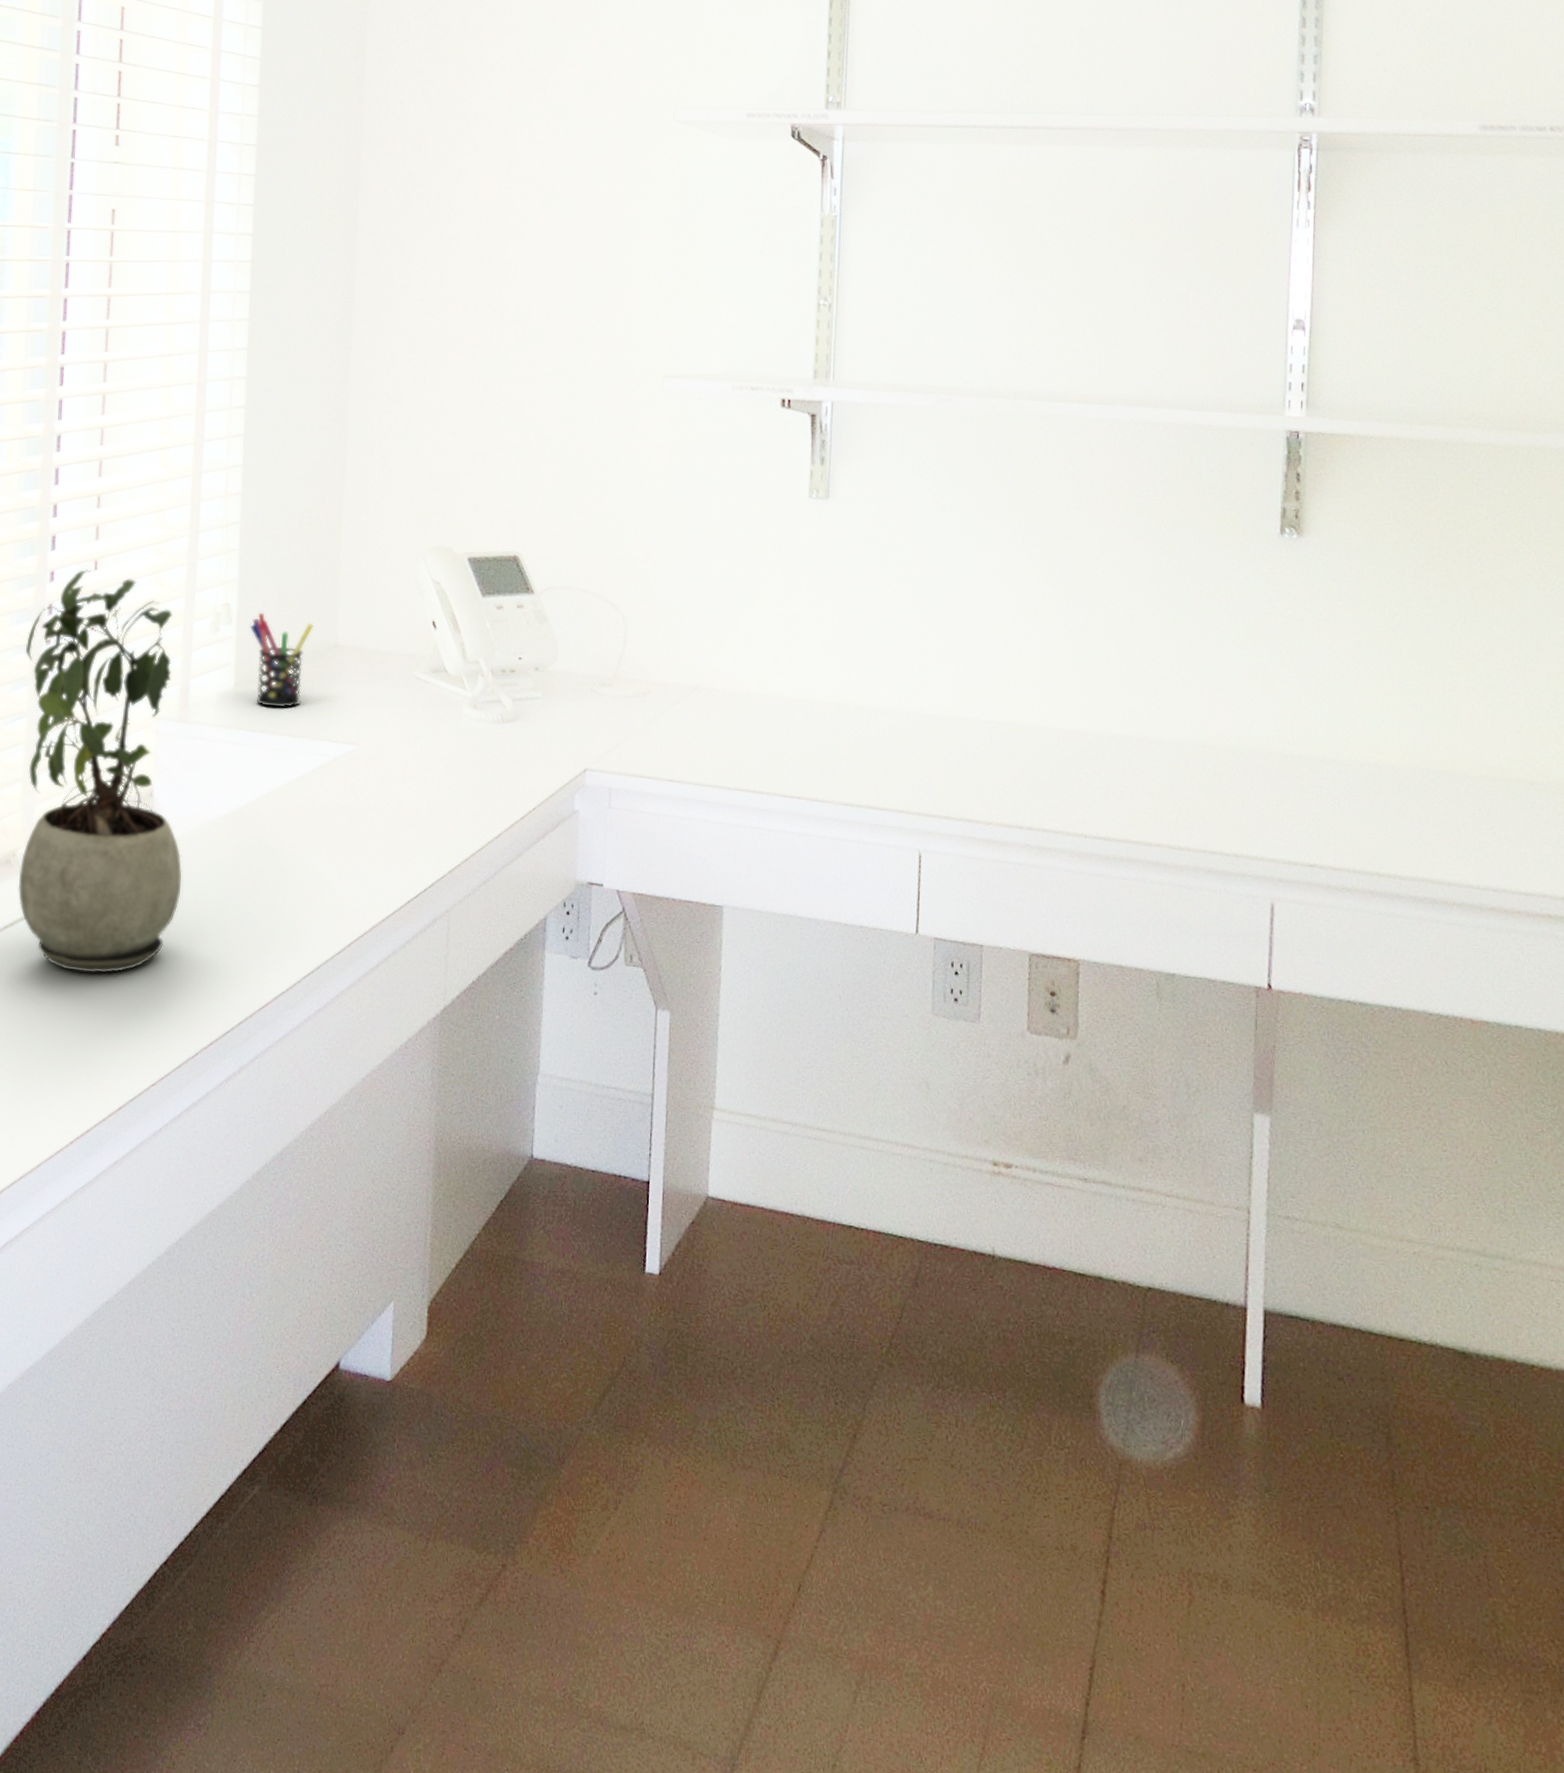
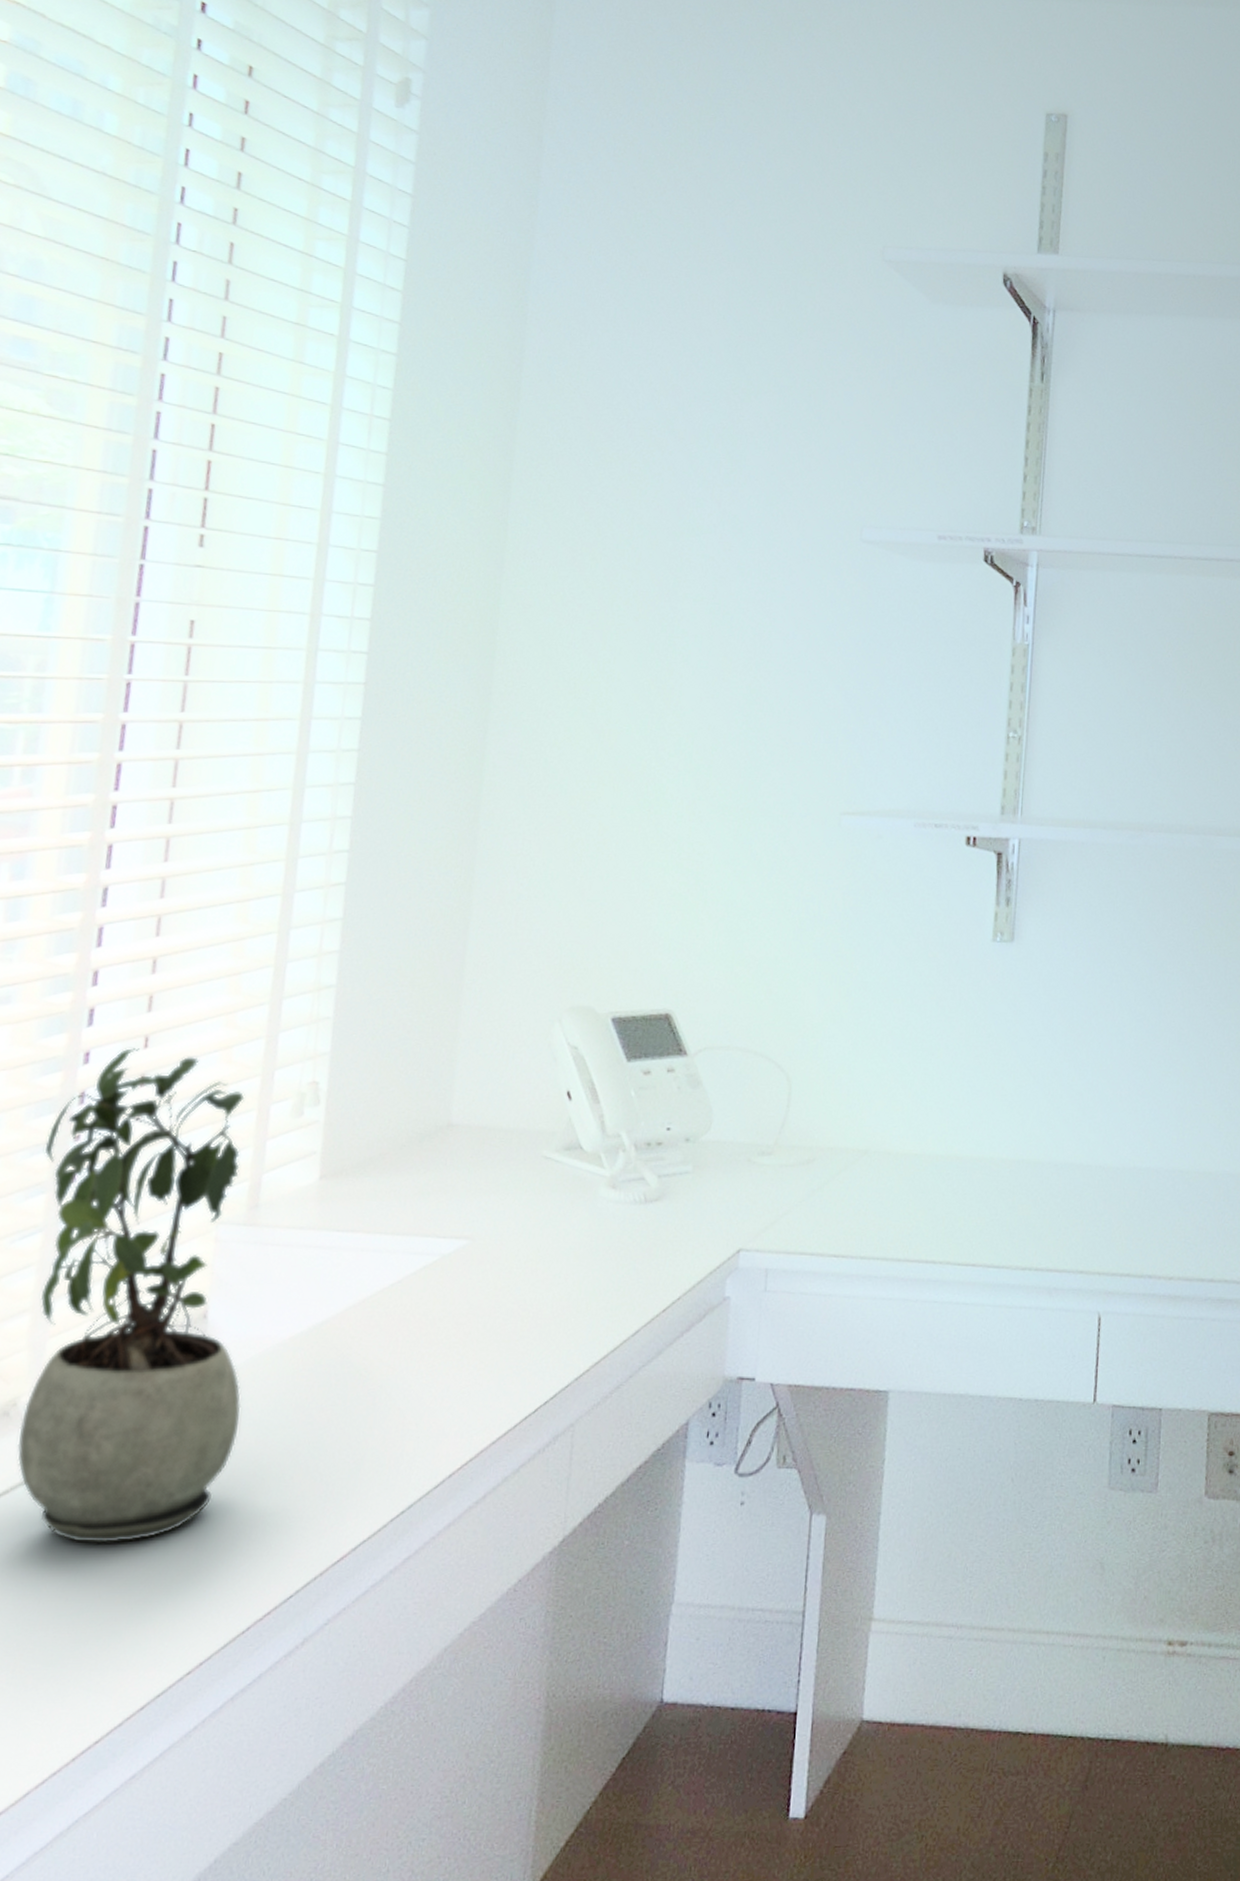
pen holder: present [250,613,314,708] -> none [342,1091,422,1202]

